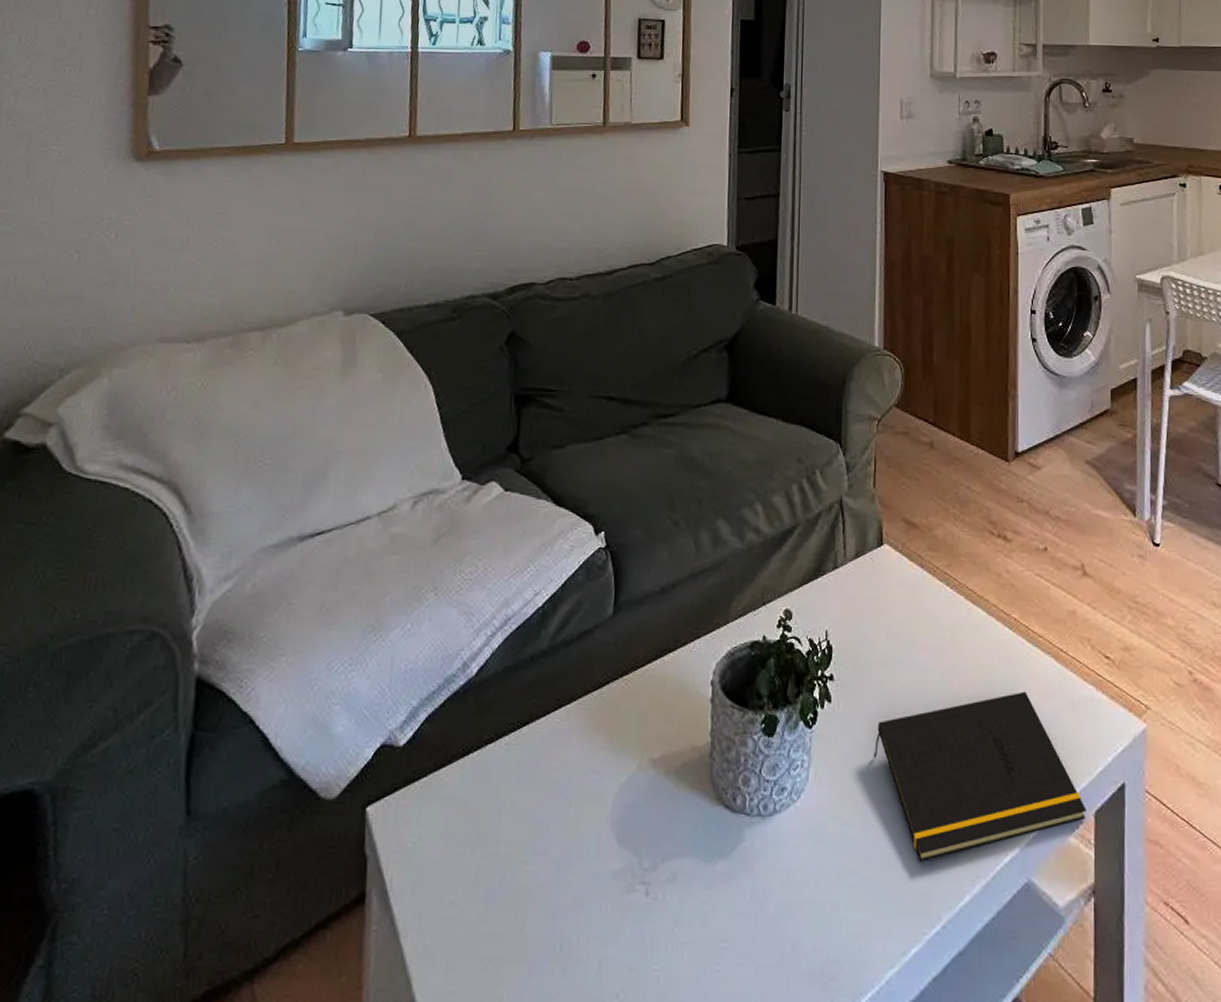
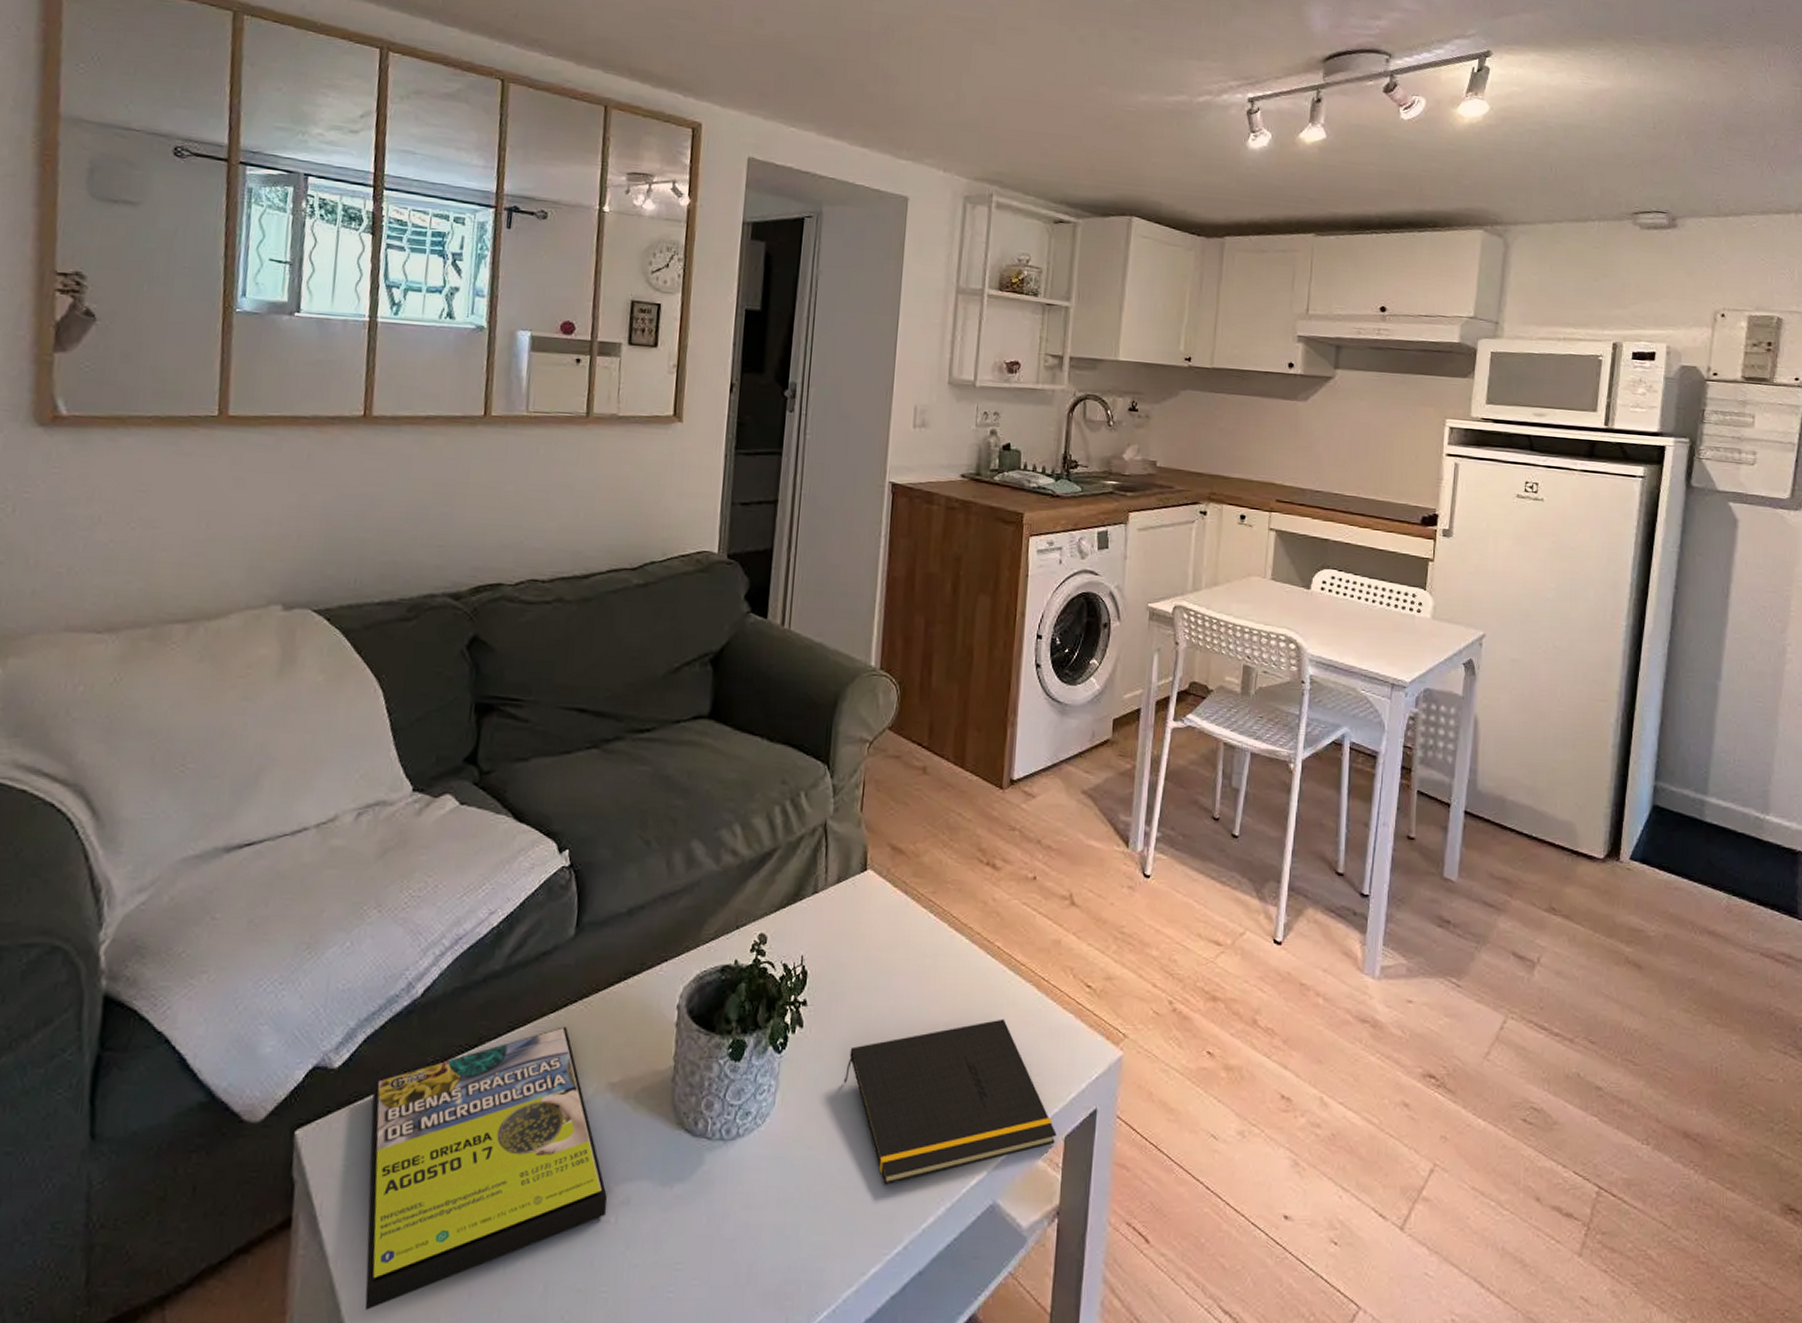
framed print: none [433,703,655,986] -> present [364,1026,608,1310]

